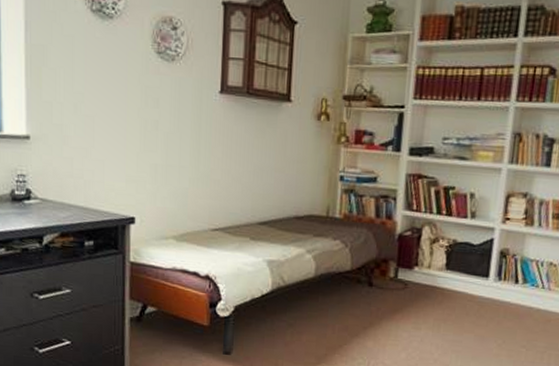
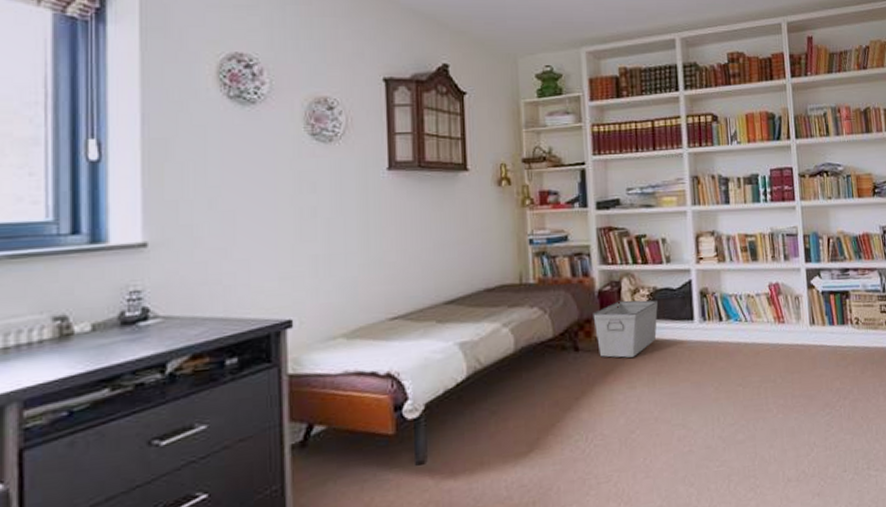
storage bin: none [390,247,455,301] -> present [593,300,658,358]

